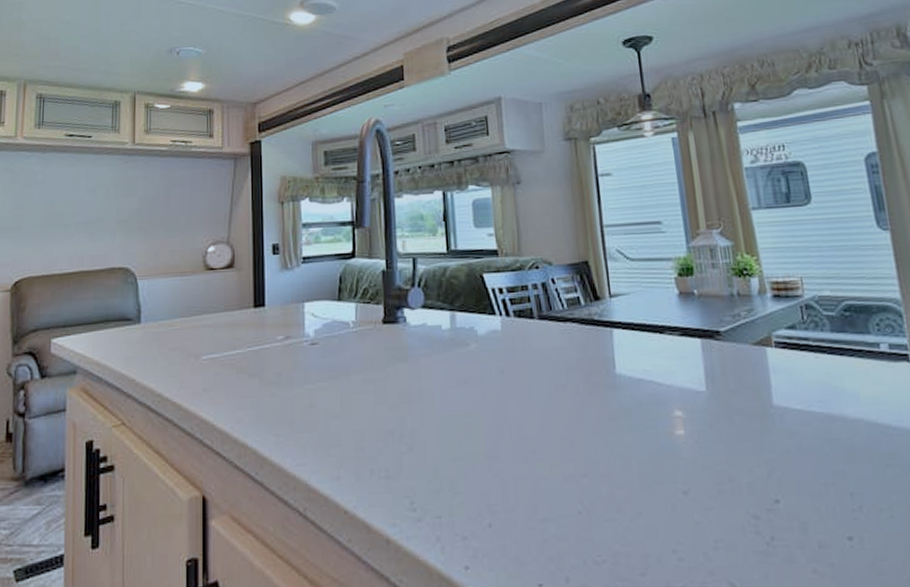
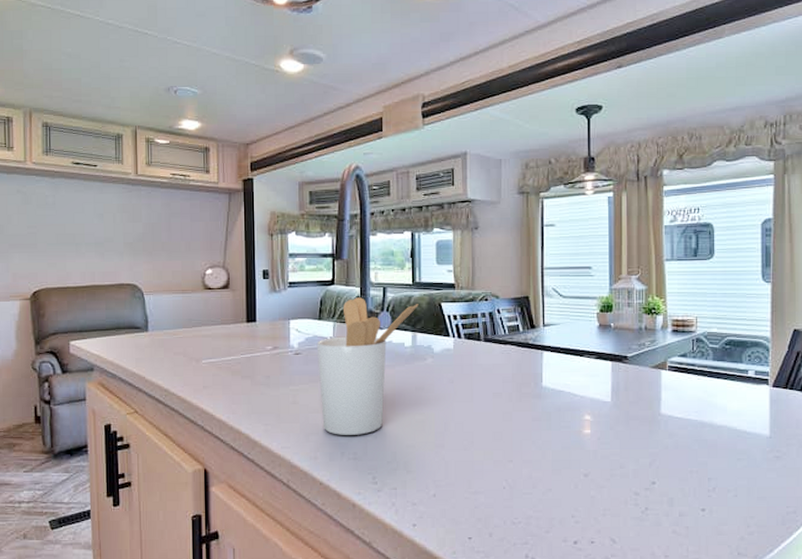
utensil holder: none [336,271,456,447] -> present [316,297,419,435]

